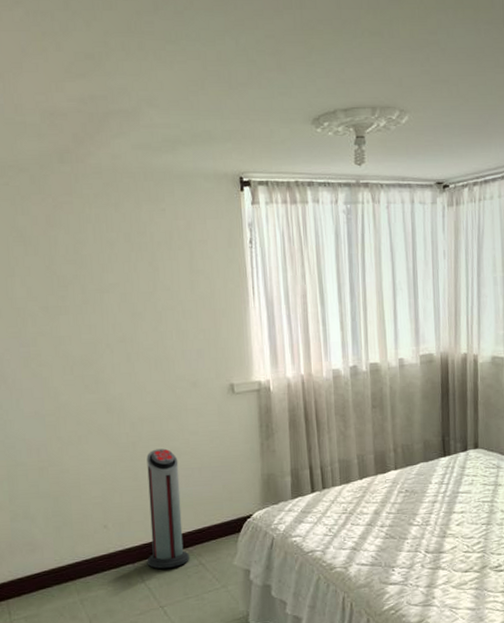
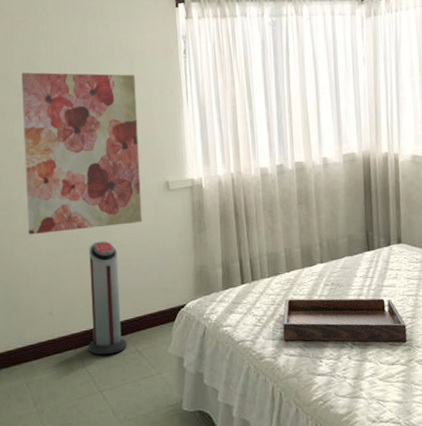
wall art: none [66,262,205,443] -> present [21,72,142,235]
serving tray: none [354,505,482,550] -> present [283,298,408,343]

